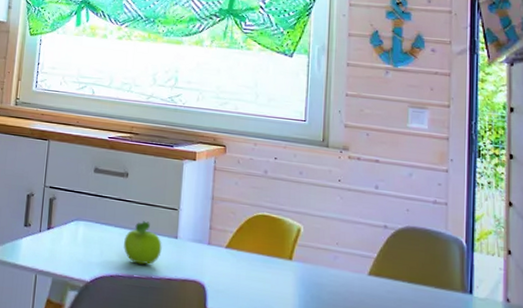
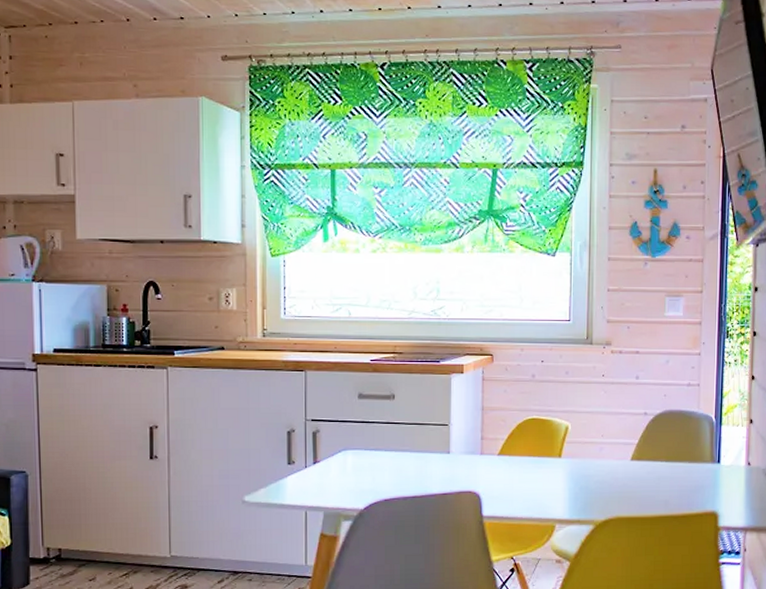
fruit: present [124,221,162,265] -> none [396,441,435,484]

